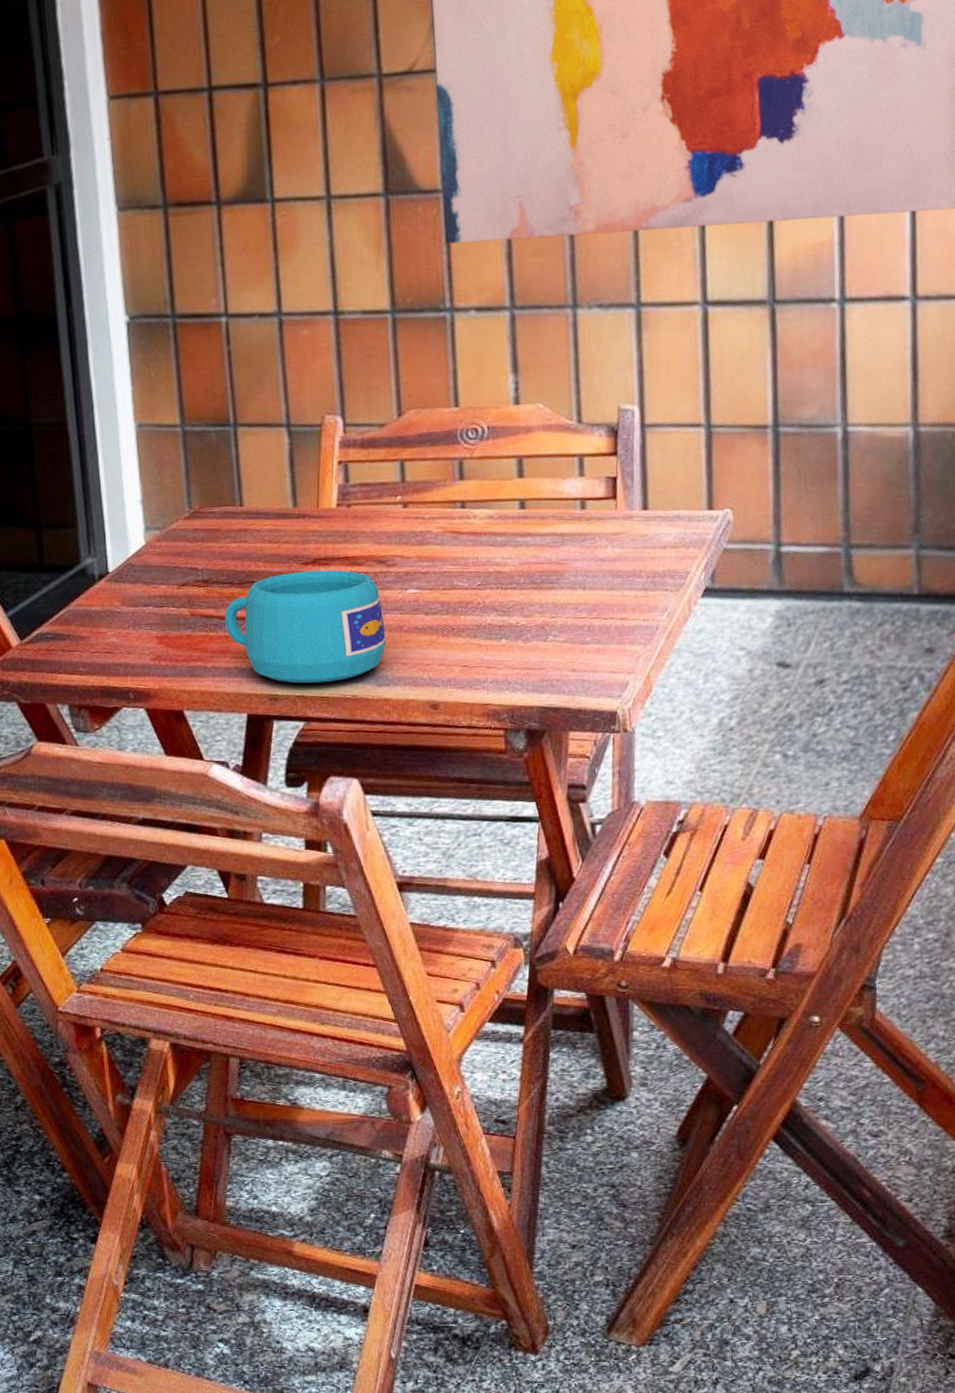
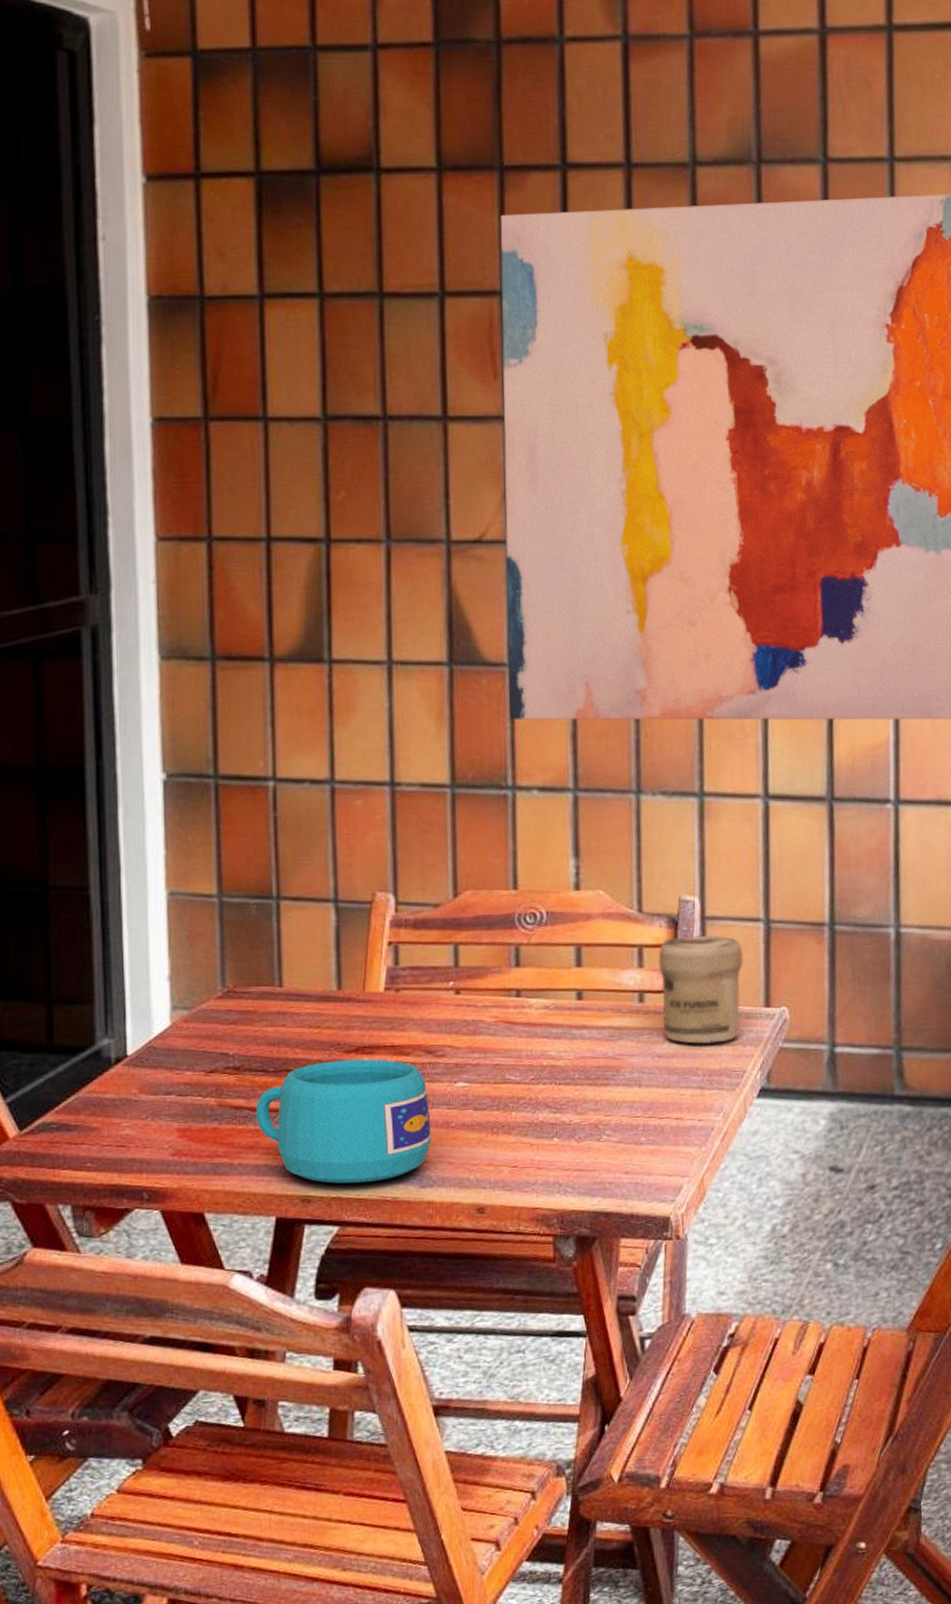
jar: none [599,442,685,548] -> present [658,935,743,1045]

